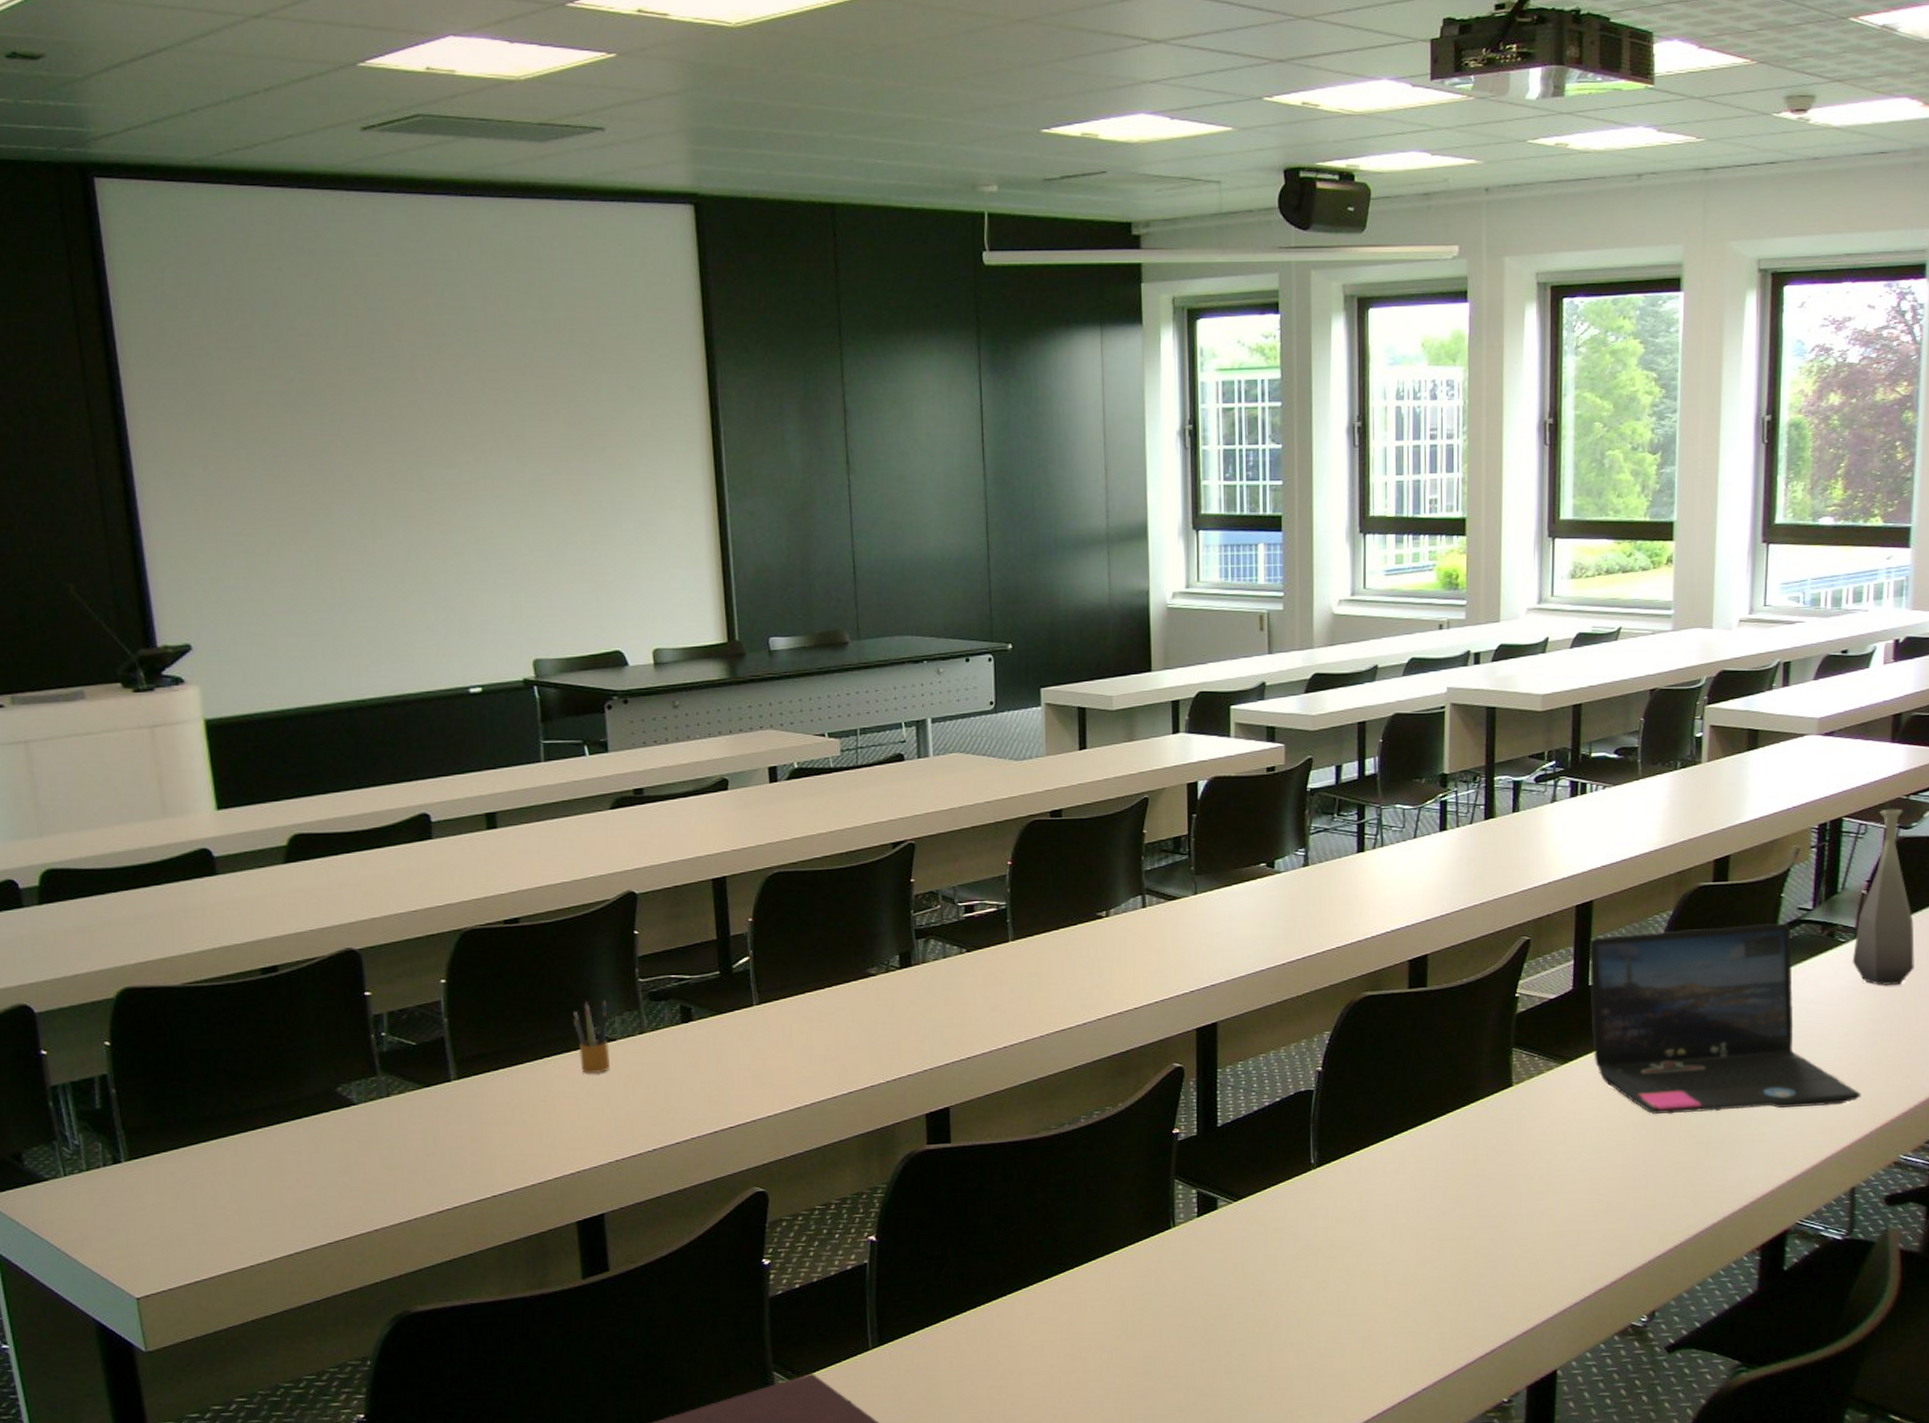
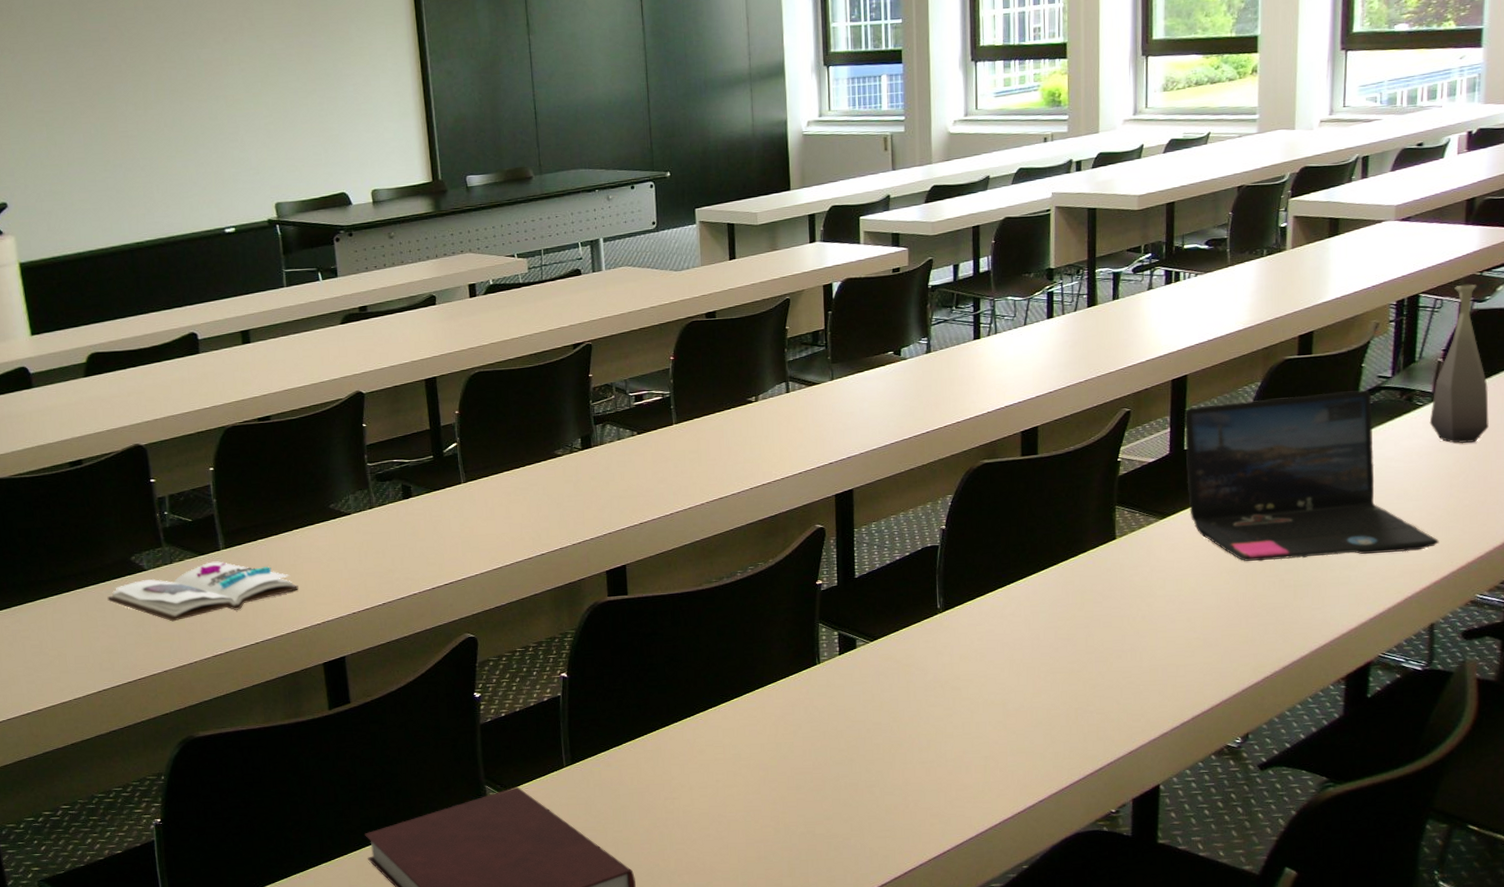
book: none [304,1094,549,1169] -> present [107,561,299,622]
pencil box: present [572,1000,610,1073] -> none [315,481,346,542]

